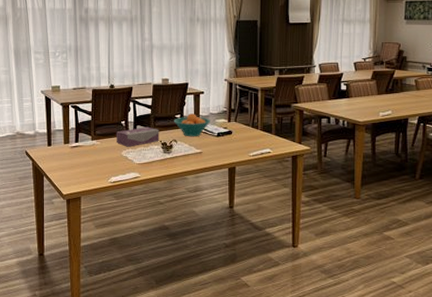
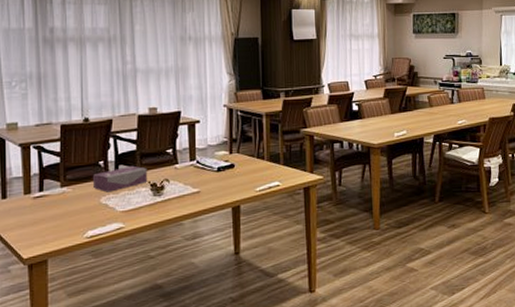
fruit bowl: present [174,113,211,137] -> none [165,147,209,175]

